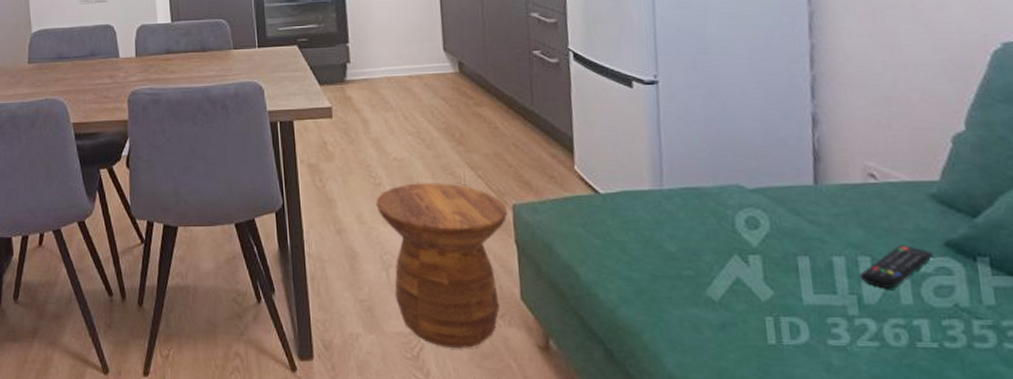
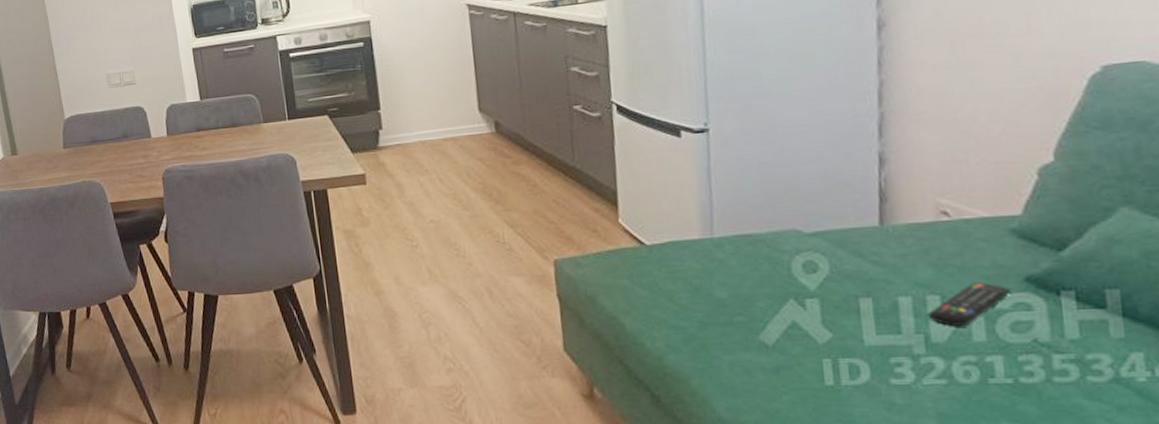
side table: present [376,183,508,348] -> none [413,242,549,399]

